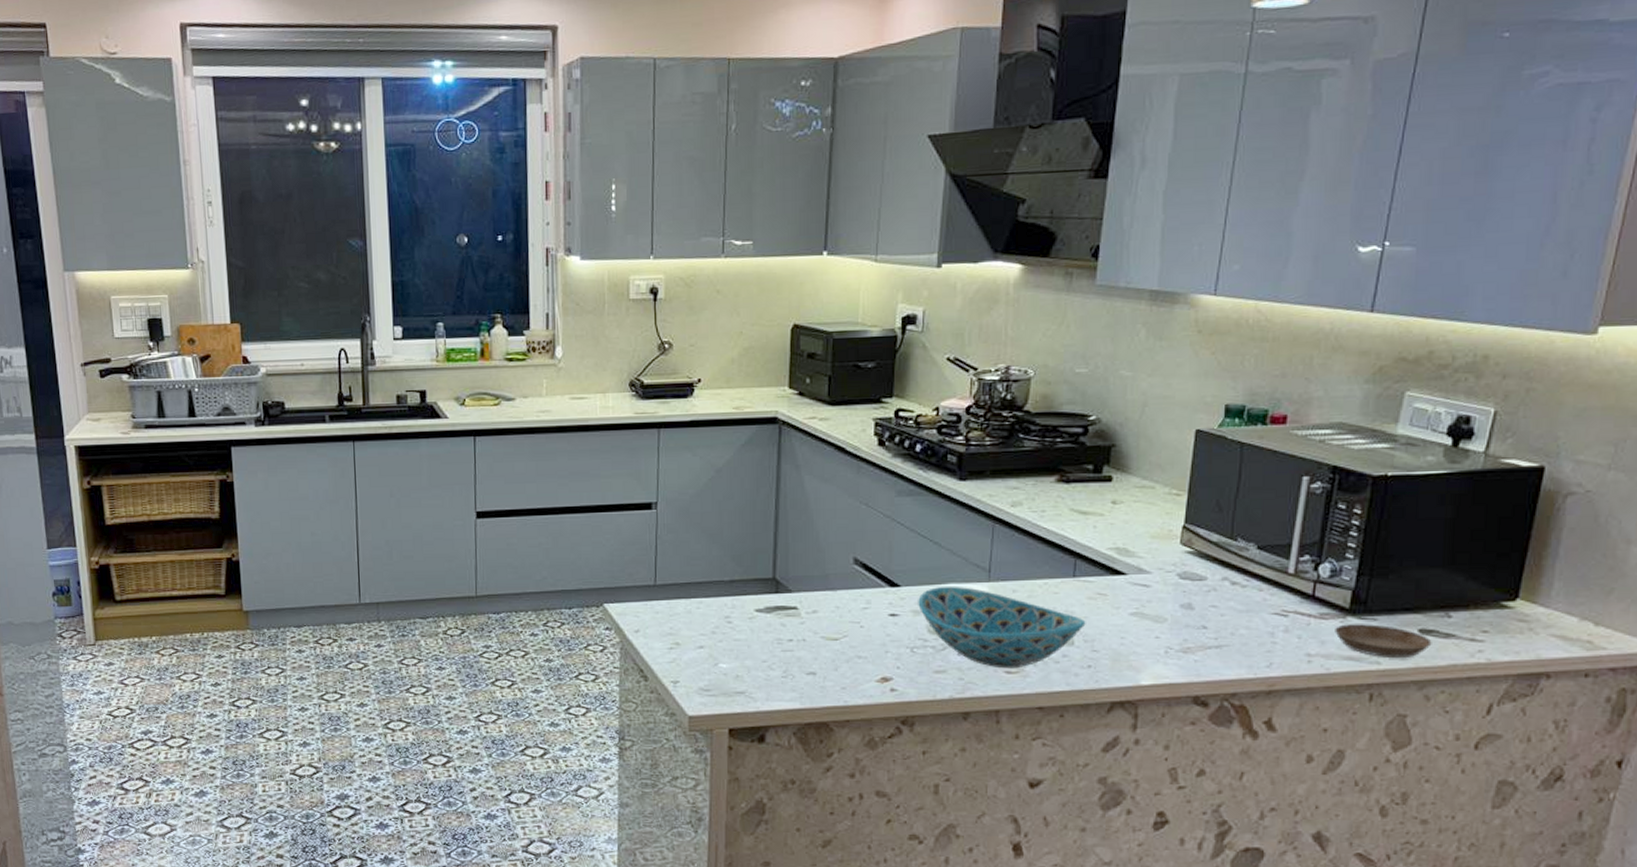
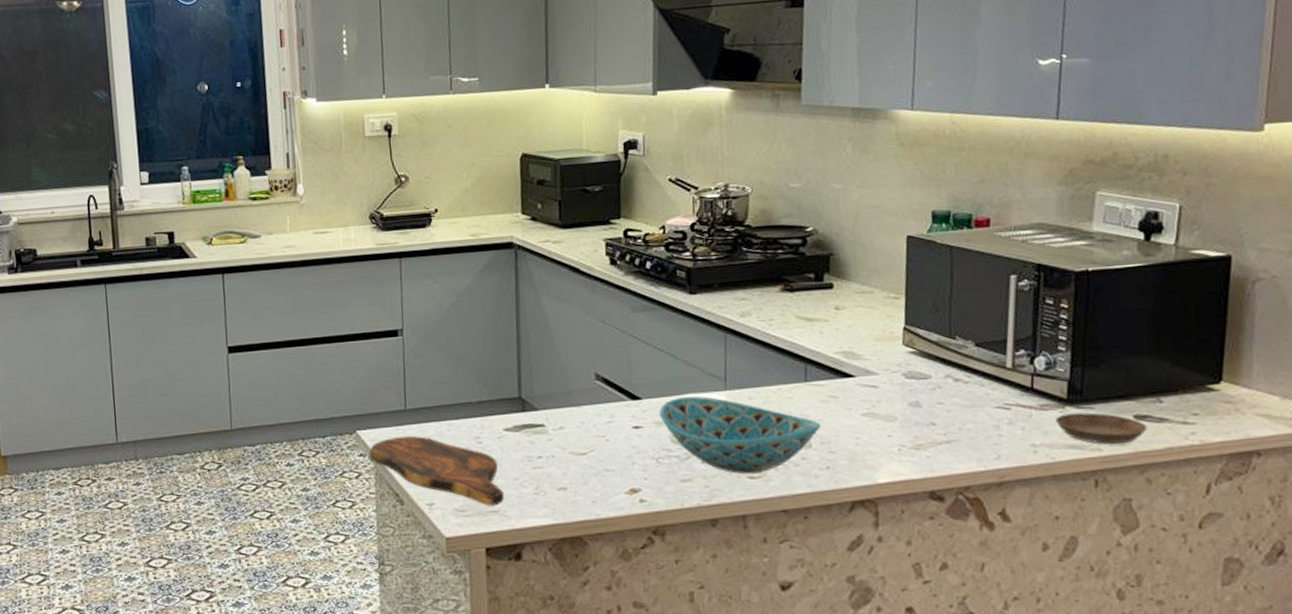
cutting board: none [616,612,751,687] -> present [369,436,504,506]

